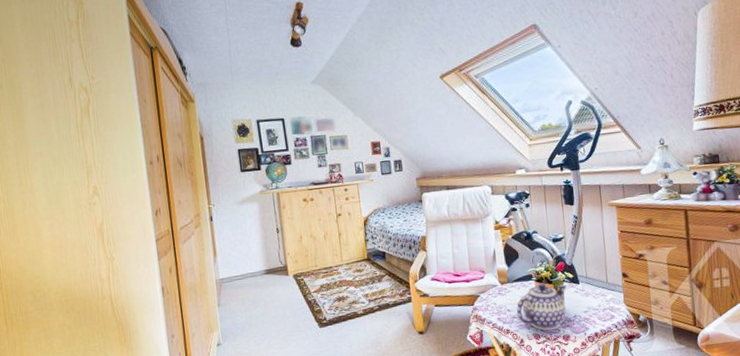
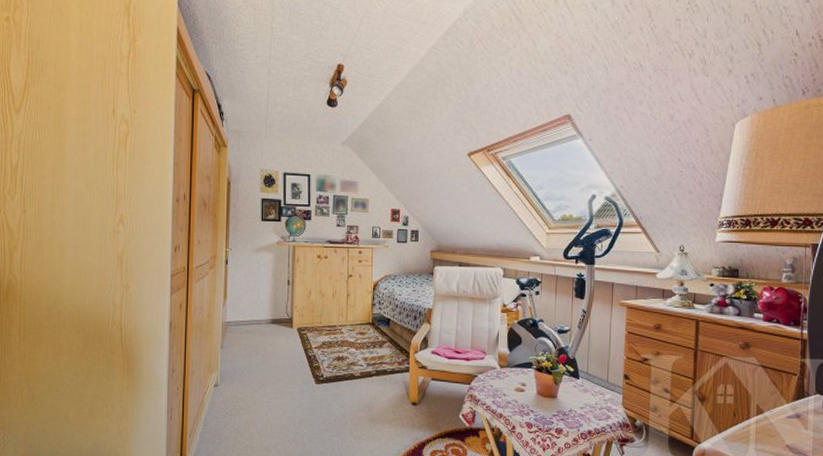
teapot: present [516,283,567,331] -> none [512,372,566,421]

